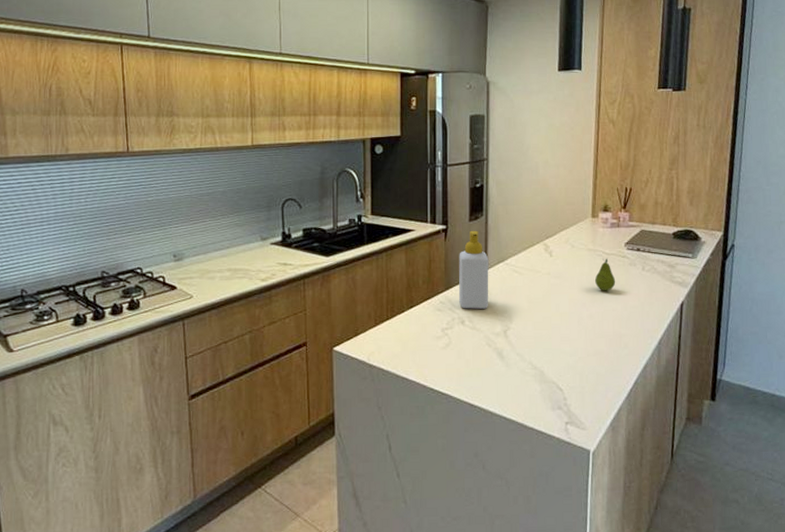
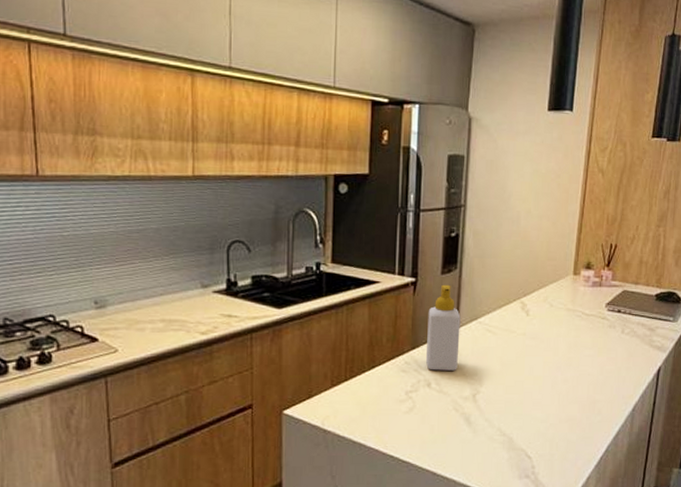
fruit: present [594,258,616,291] -> none [571,319,594,355]

